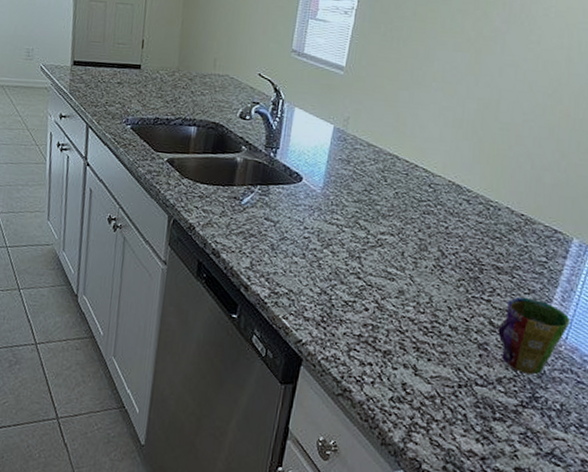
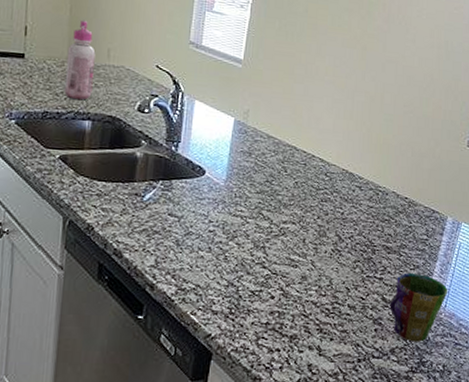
glue bottle: none [173,32,203,108] -> present [64,20,96,101]

